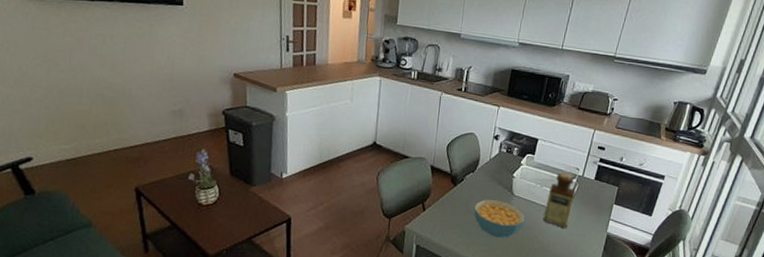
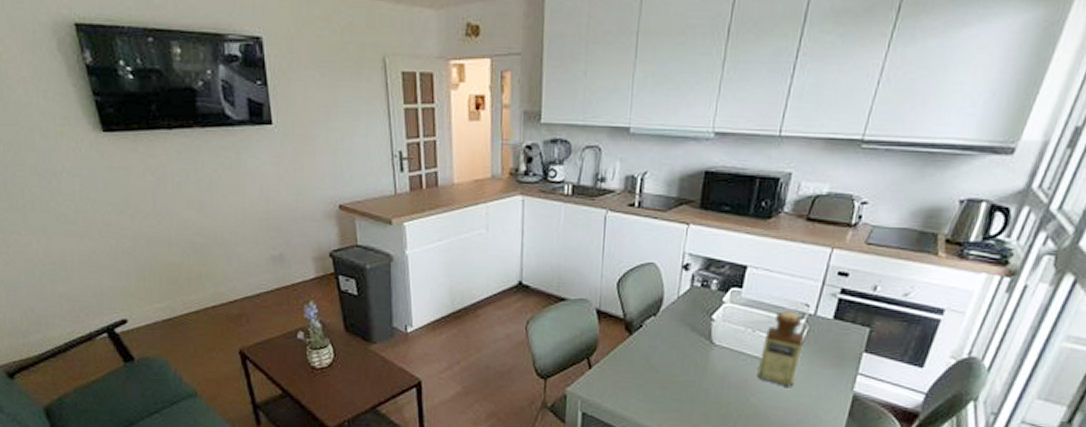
cereal bowl: present [474,199,525,238] -> none [658,350,731,402]

